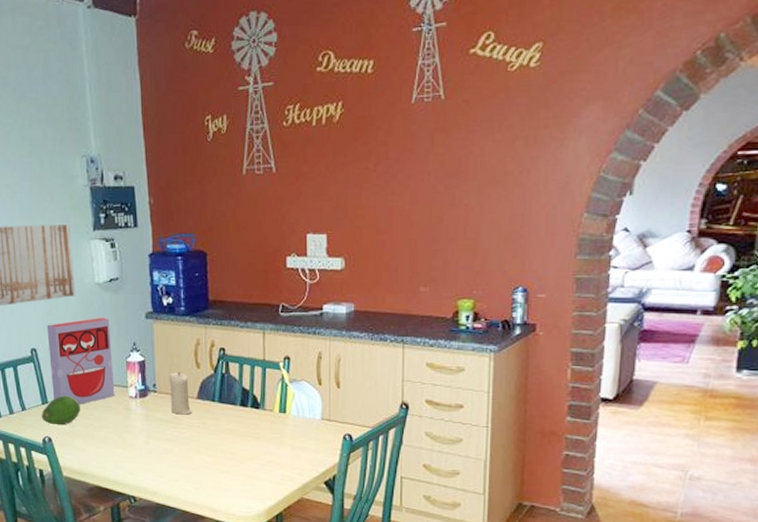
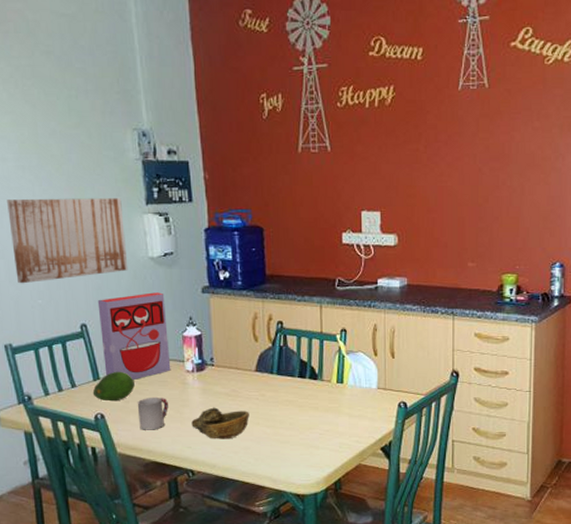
cup: none [82,422,112,455] -> present [137,398,168,430]
decorative bowl: none [134,434,191,467] -> present [191,407,249,439]
candle: present [169,372,192,415] -> none [226,346,251,388]

